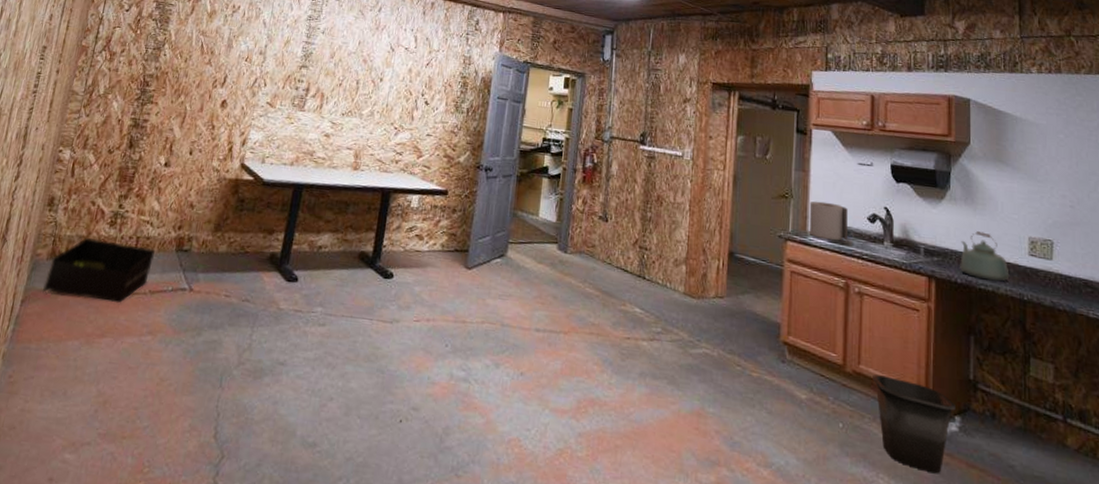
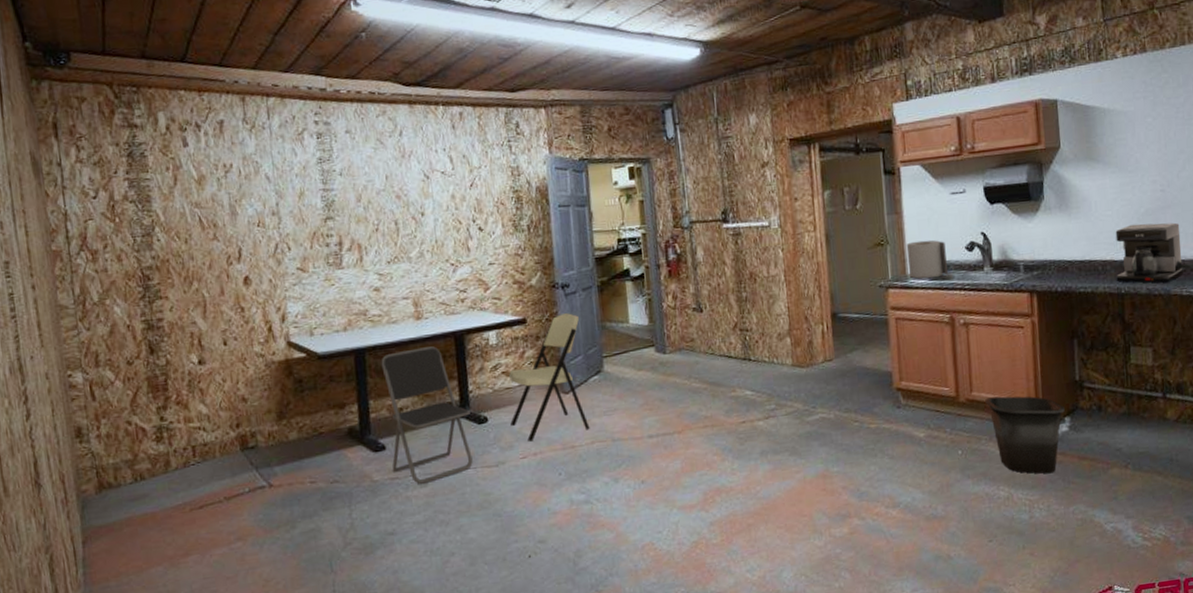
storage bin: present [42,238,156,304] -> none [100,454,220,529]
folding chair: none [298,194,380,324] -> present [381,346,473,485]
folding chair: none [412,193,494,309] -> present [508,312,590,442]
kettle: present [960,231,1010,282] -> none [1058,235,1107,283]
coffee maker: none [1019,233,1091,300] -> present [1115,222,1183,283]

